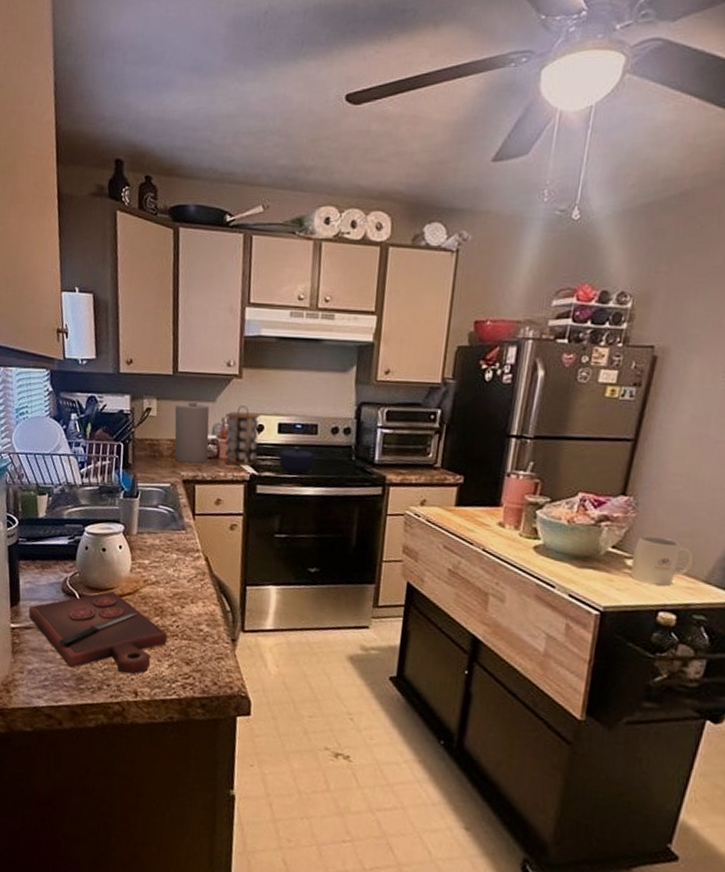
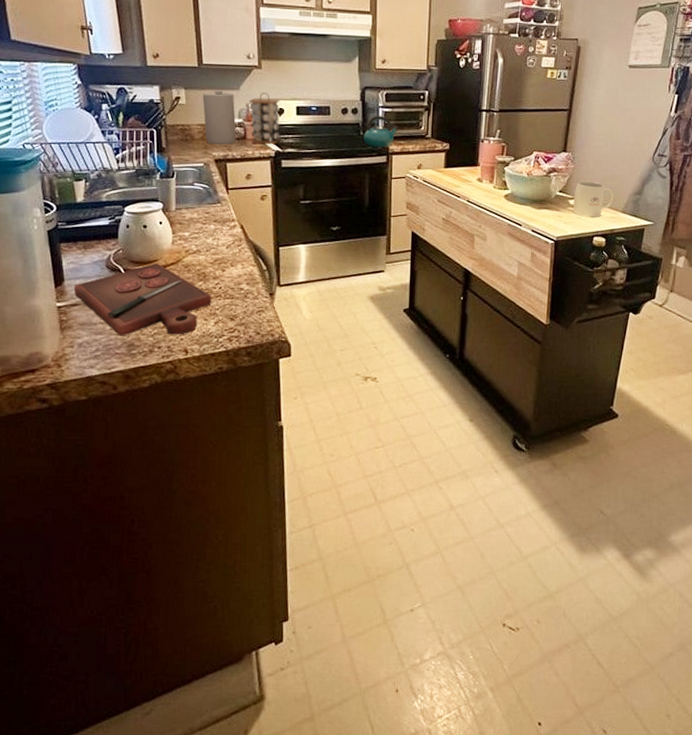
cooking pot: present [275,446,319,474] -> none [295,126,333,148]
kettle: none [355,437,401,477] -> present [364,115,400,148]

